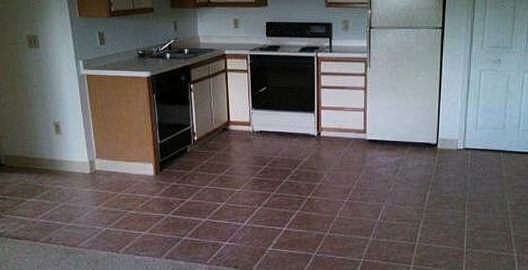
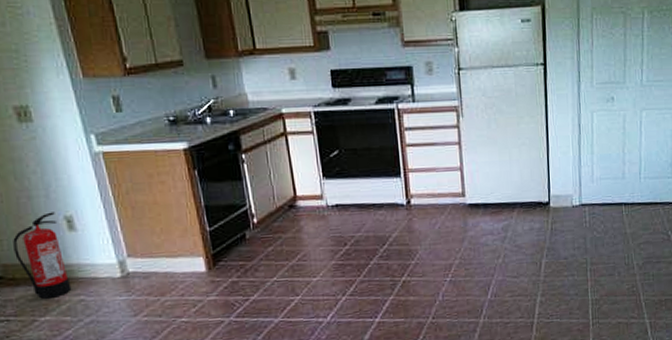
fire extinguisher: none [15,118,53,185] -> present [13,212,72,299]

